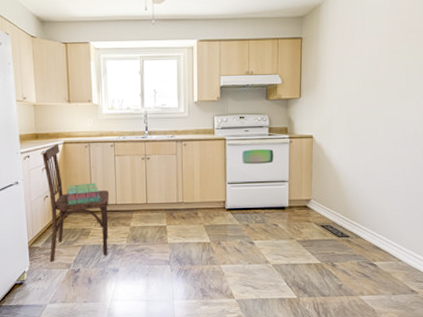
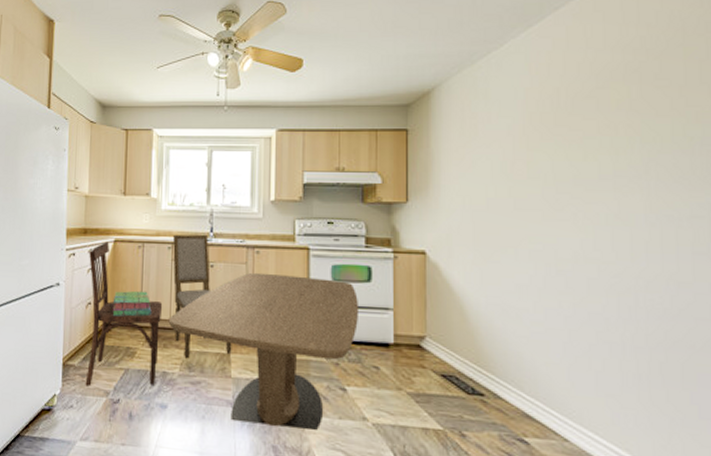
dining chair: none [115,132,168,233] -> present [173,234,232,359]
dining table: none [115,161,263,275] -> present [168,272,358,431]

